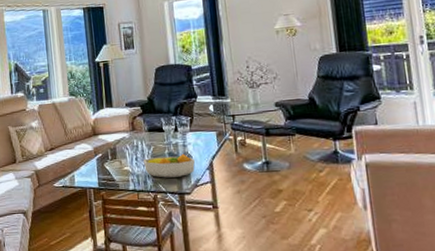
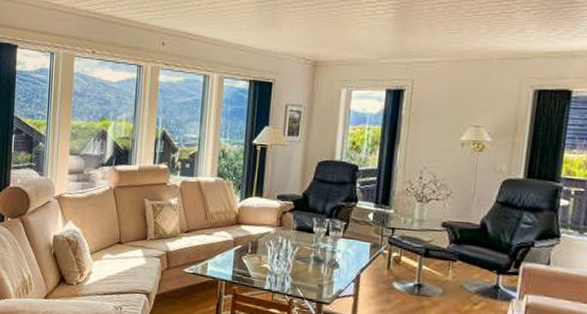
fruit bowl: present [144,154,195,178] -> none [285,259,341,285]

